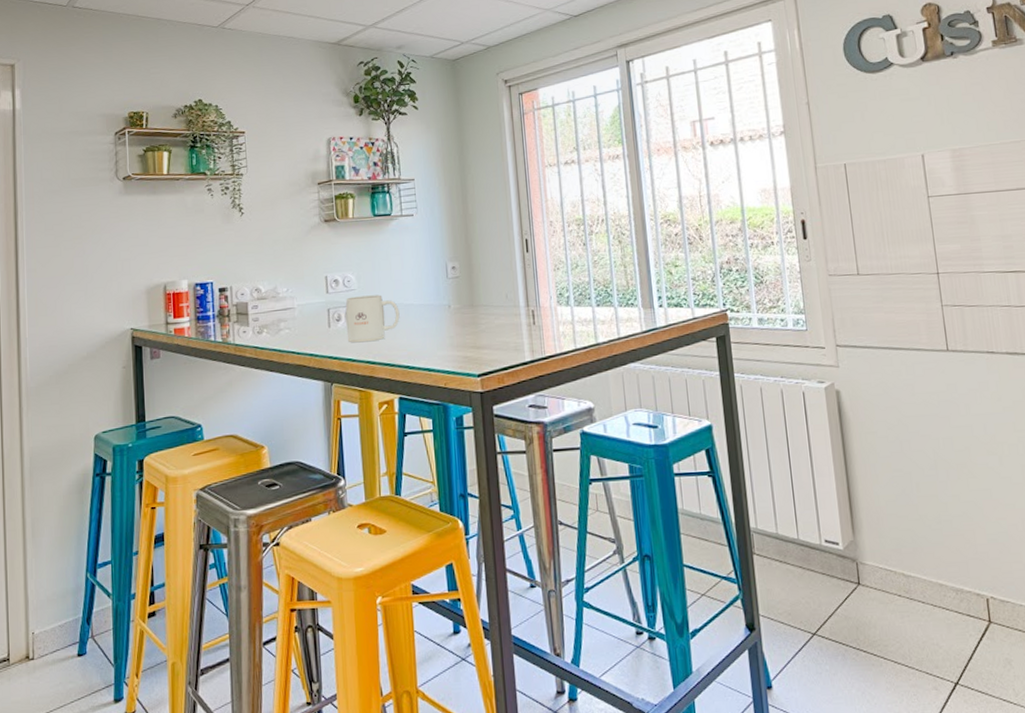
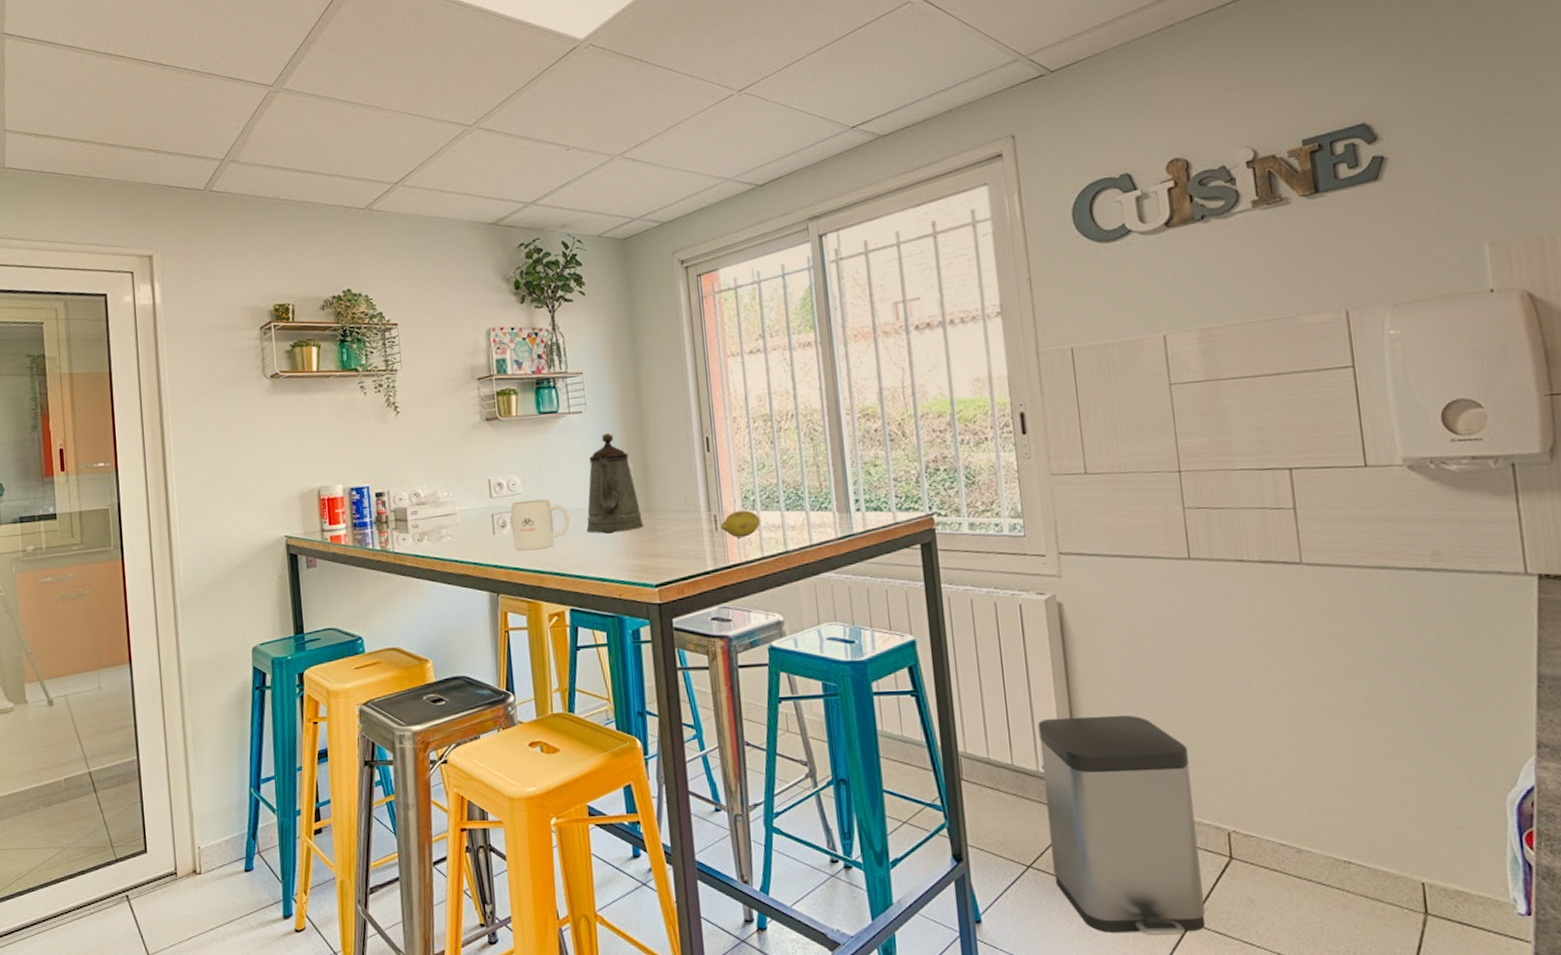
coffee pot: none [415,234,468,327] -> present [586,432,644,534]
fruit: none [537,306,574,331] -> present [720,510,761,538]
pedal bin: none [820,492,970,697] -> present [1037,714,1206,936]

